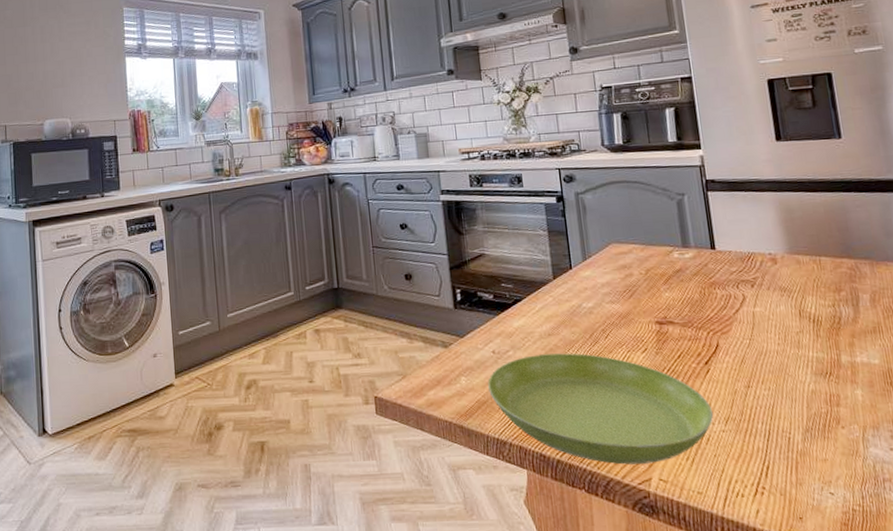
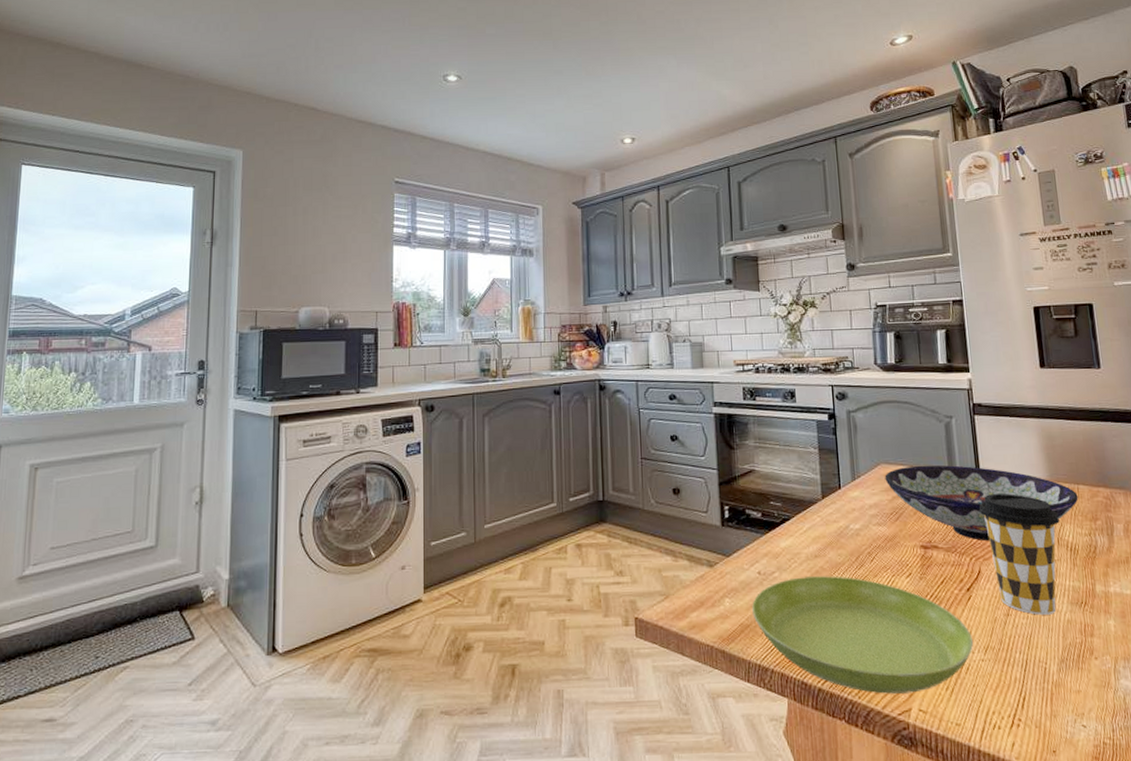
bowl: none [616,242,821,316] -> present [885,465,1078,541]
coffee cup: none [715,268,801,386] -> present [979,493,1059,615]

